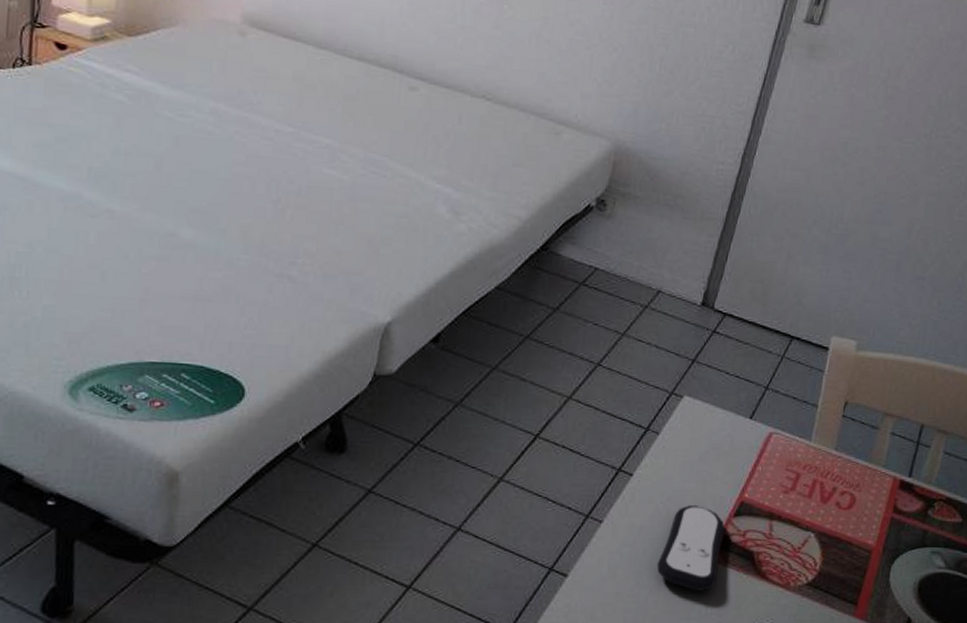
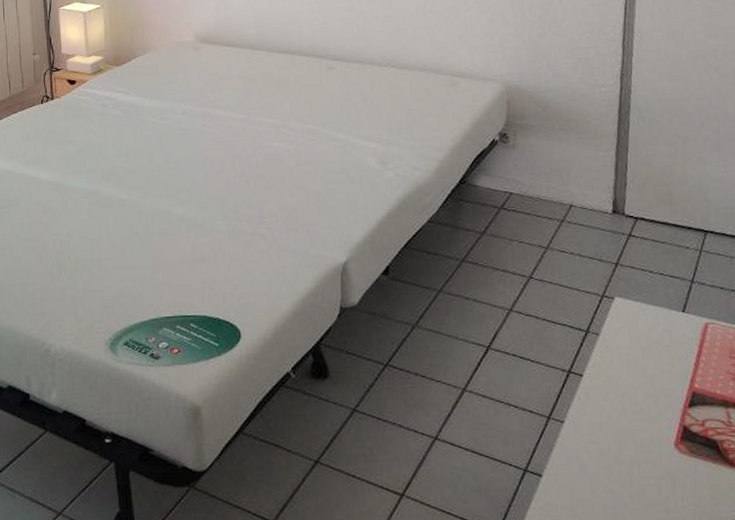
remote control: present [656,505,725,591] -> none [624,399,686,483]

